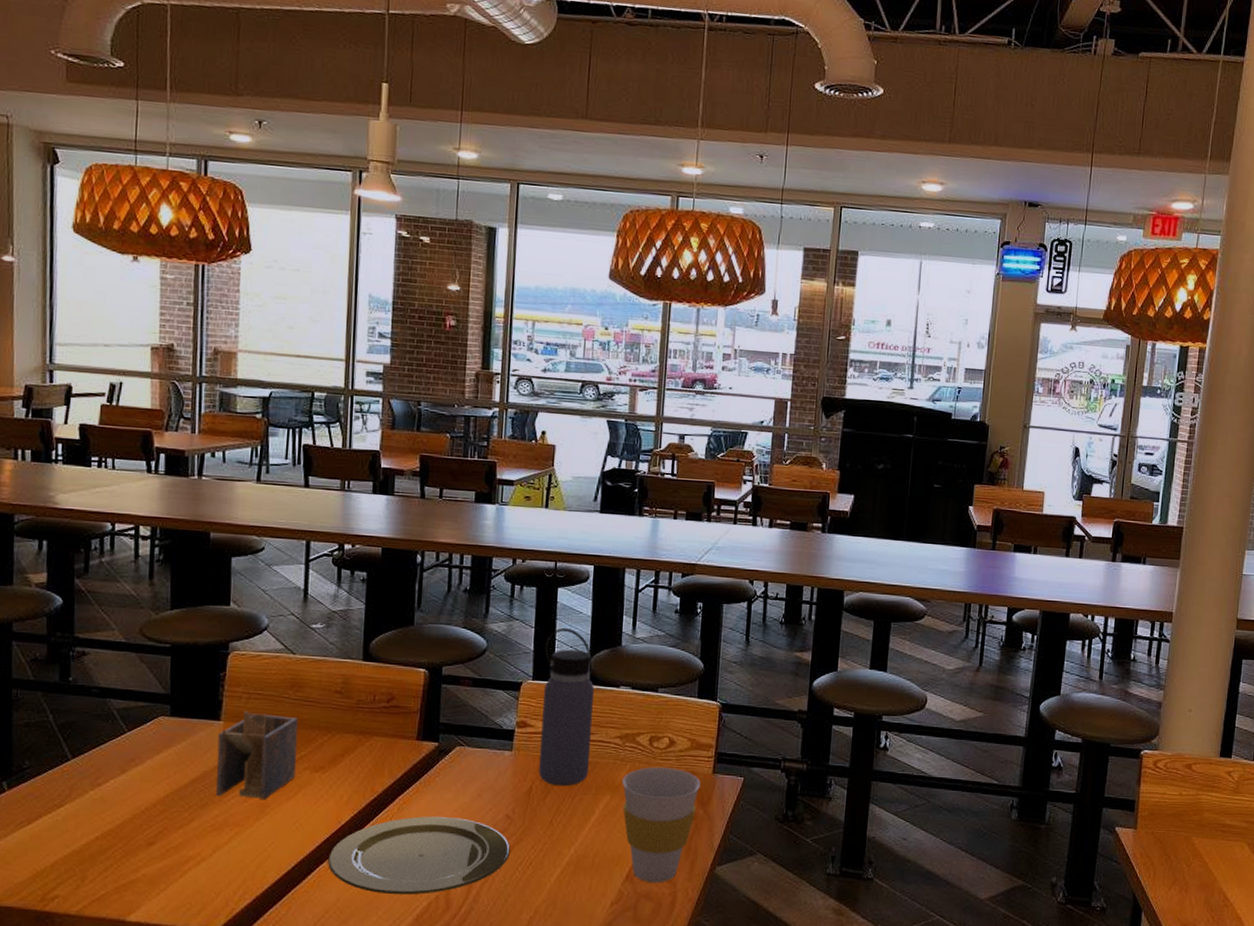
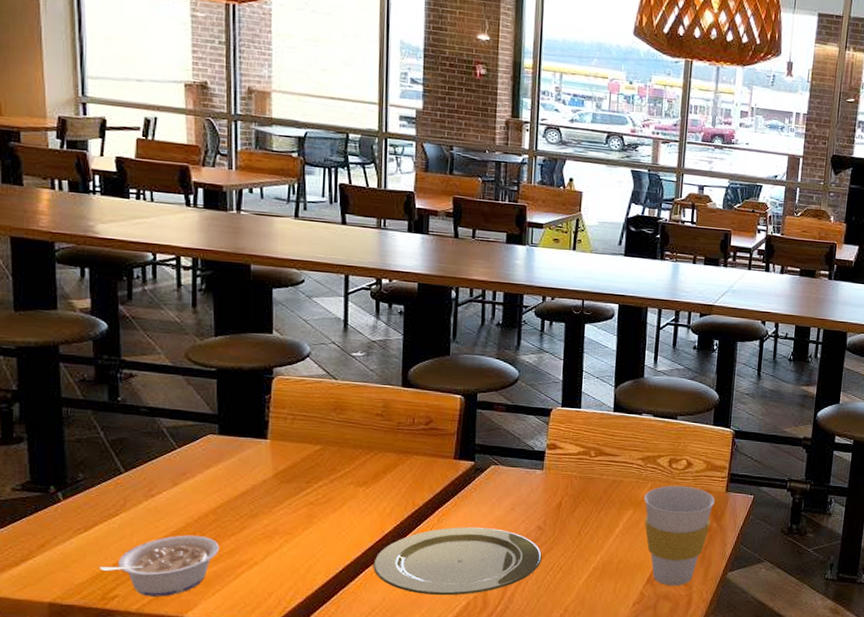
legume: none [39,827,166,897] -> present [98,535,220,597]
napkin holder: present [216,711,298,800] -> none [265,431,342,511]
water bottle: present [538,627,595,787] -> none [567,360,619,502]

